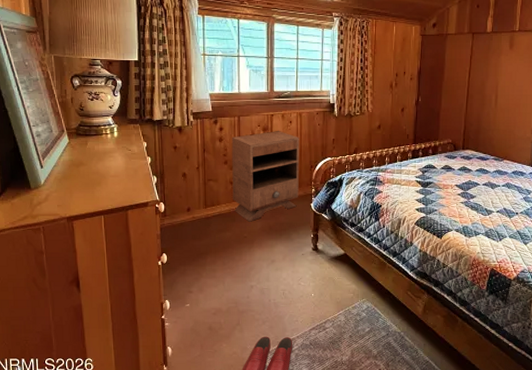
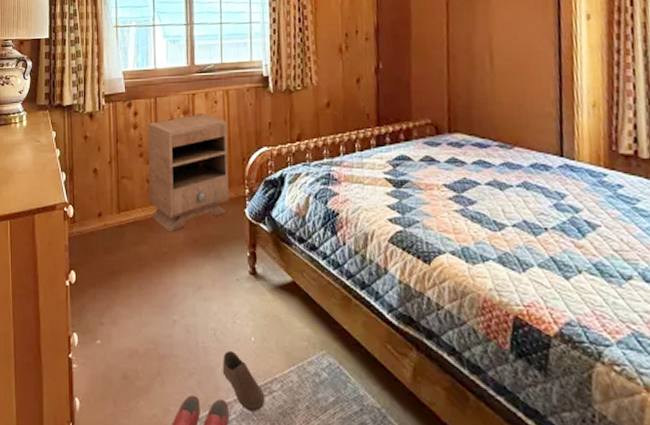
shoe: none [289,304,320,343] -> present [222,350,265,412]

